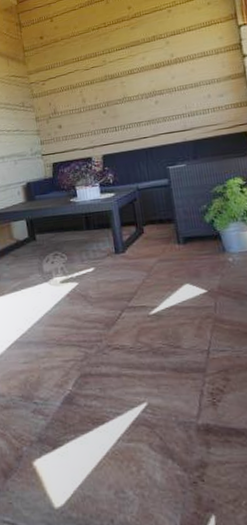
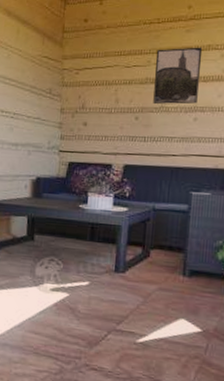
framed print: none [108,39,155,97] -> present [153,47,203,105]

